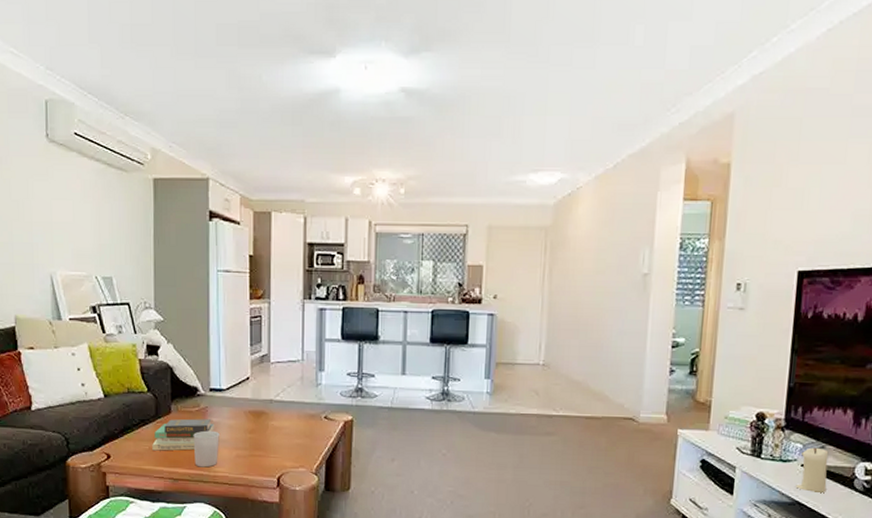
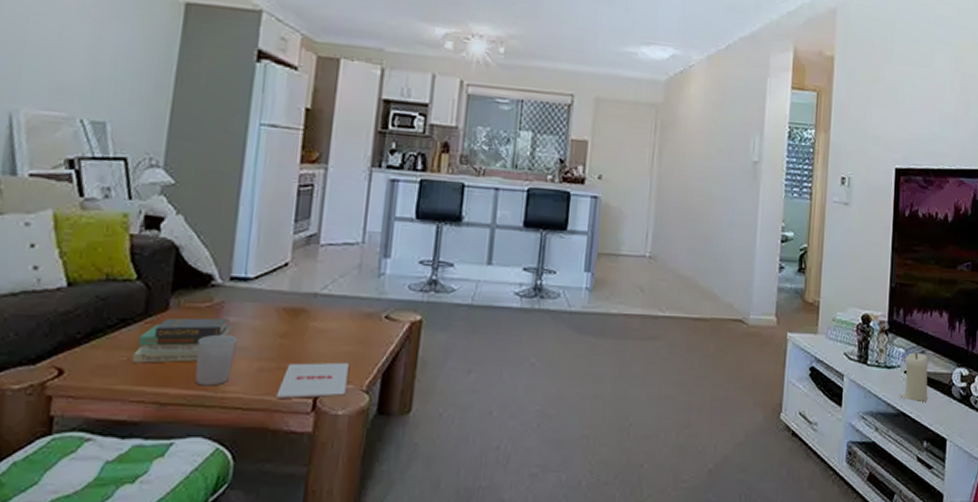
magazine: none [251,451,300,478] -> present [276,362,349,399]

